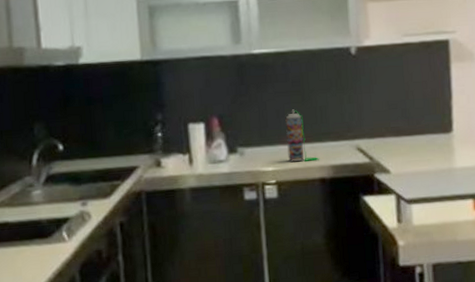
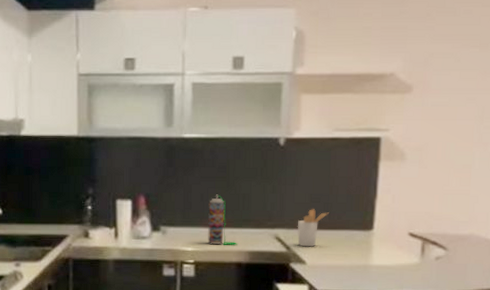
utensil holder: none [377,116,407,156] -> present [297,209,329,247]

